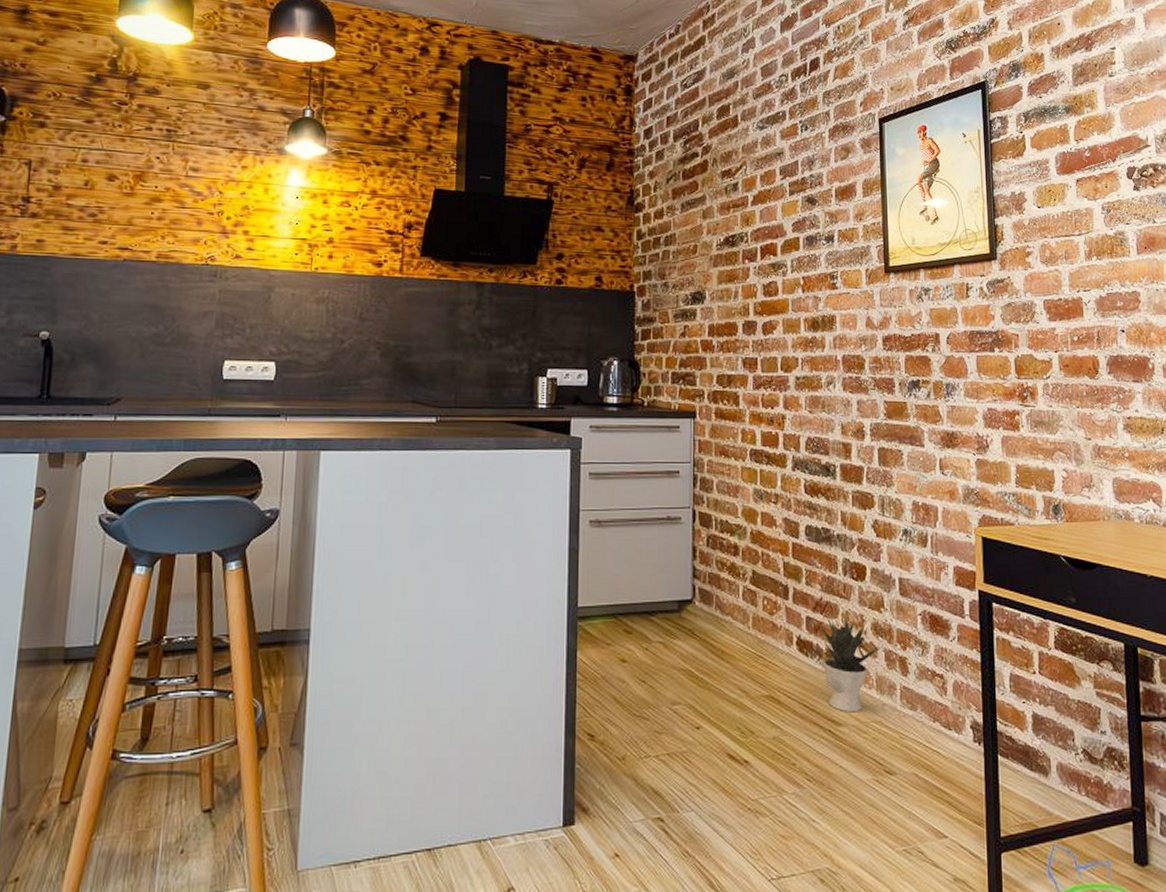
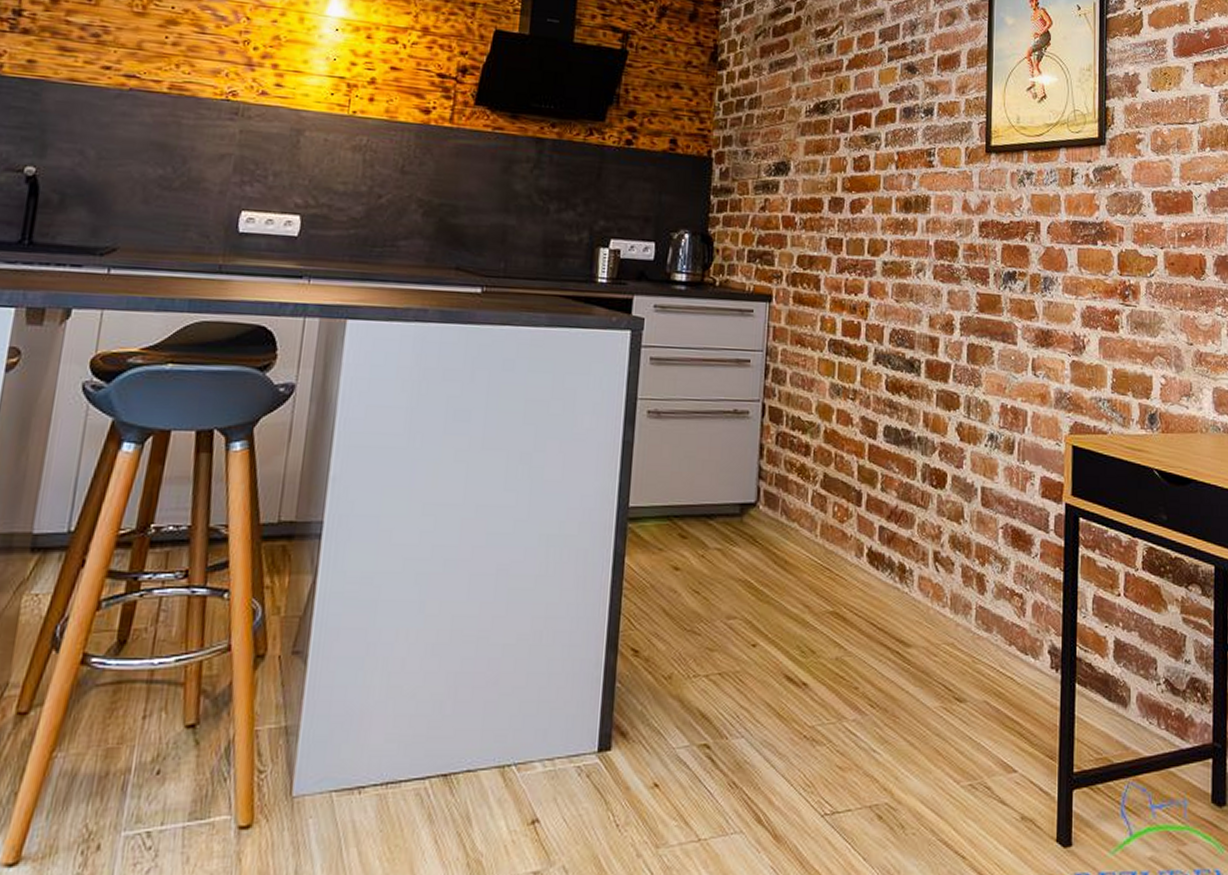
potted plant: present [819,615,883,713] -> none [892,524,960,633]

